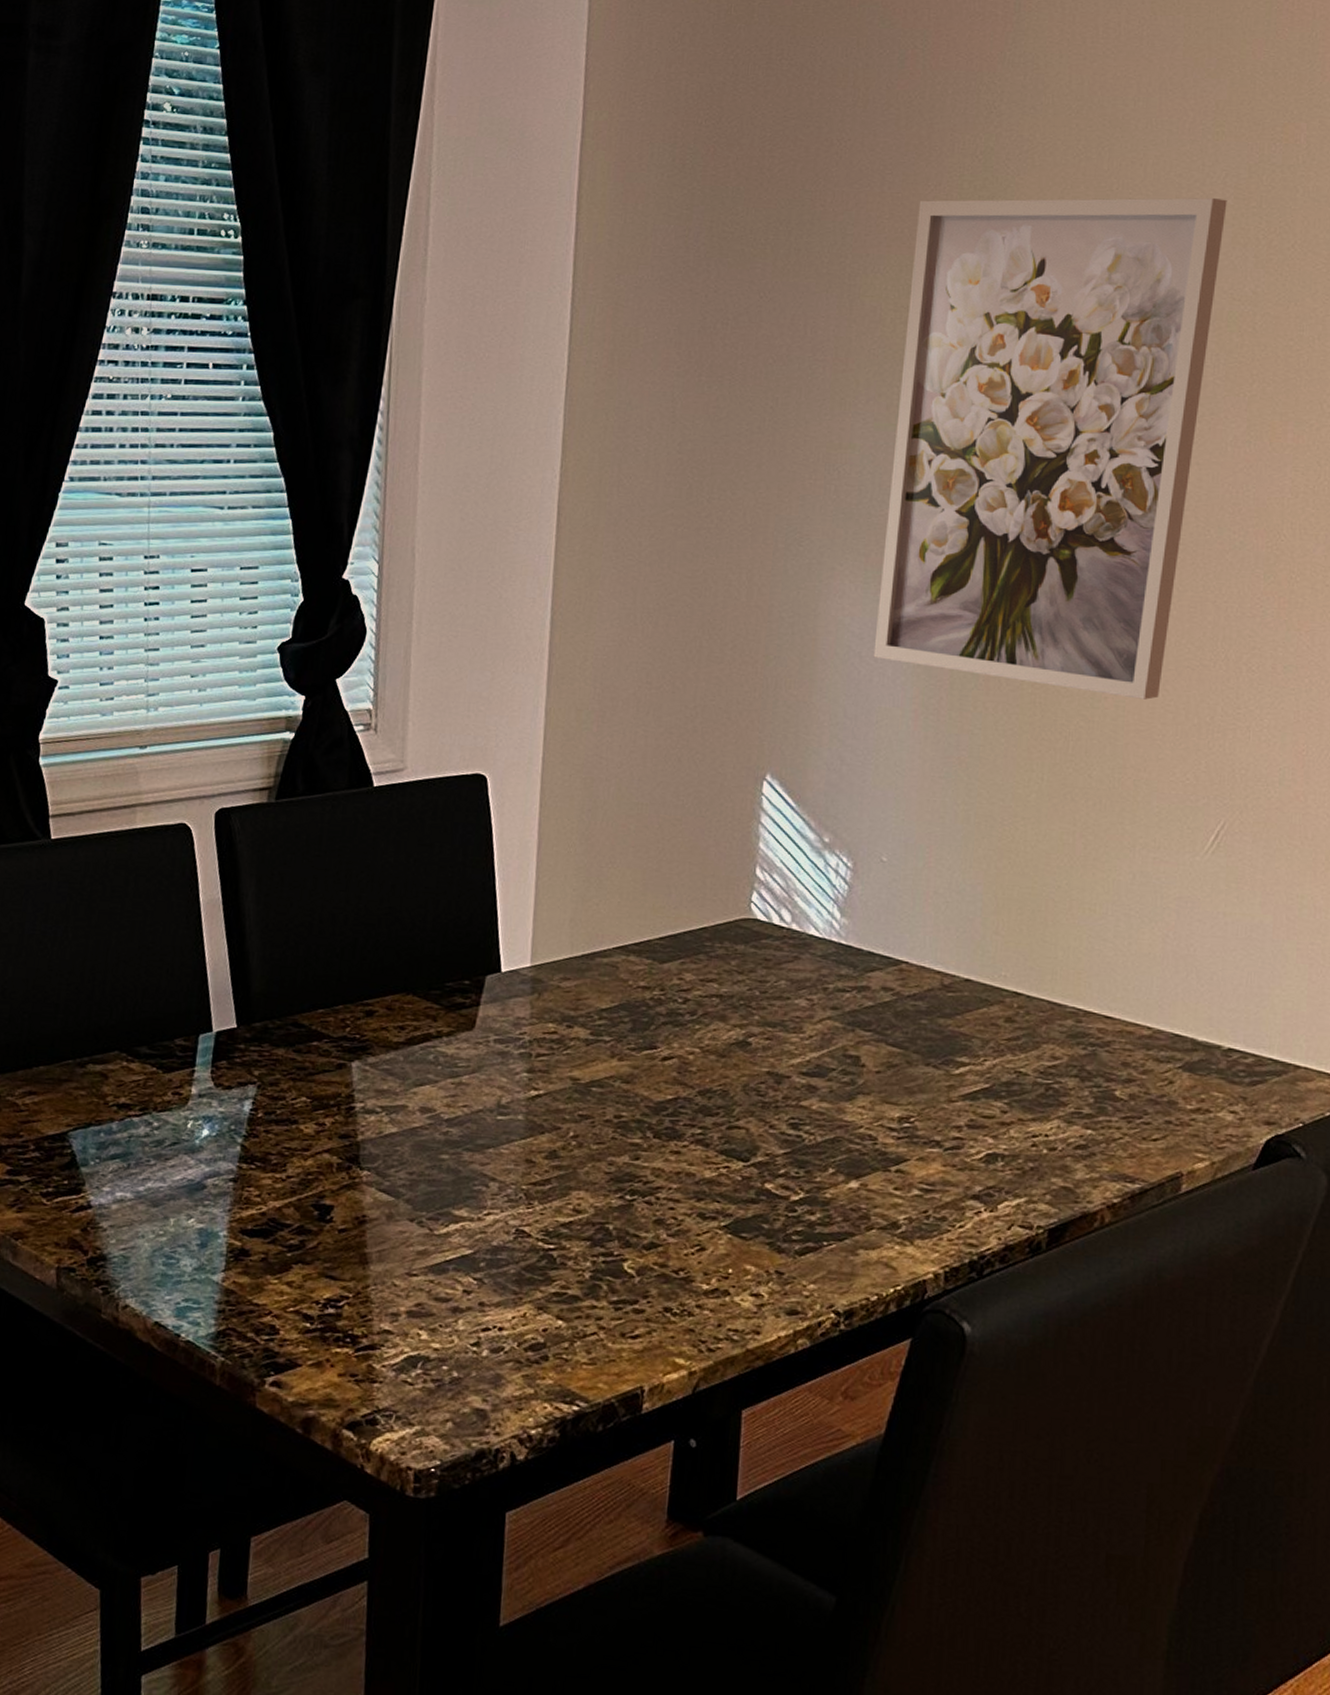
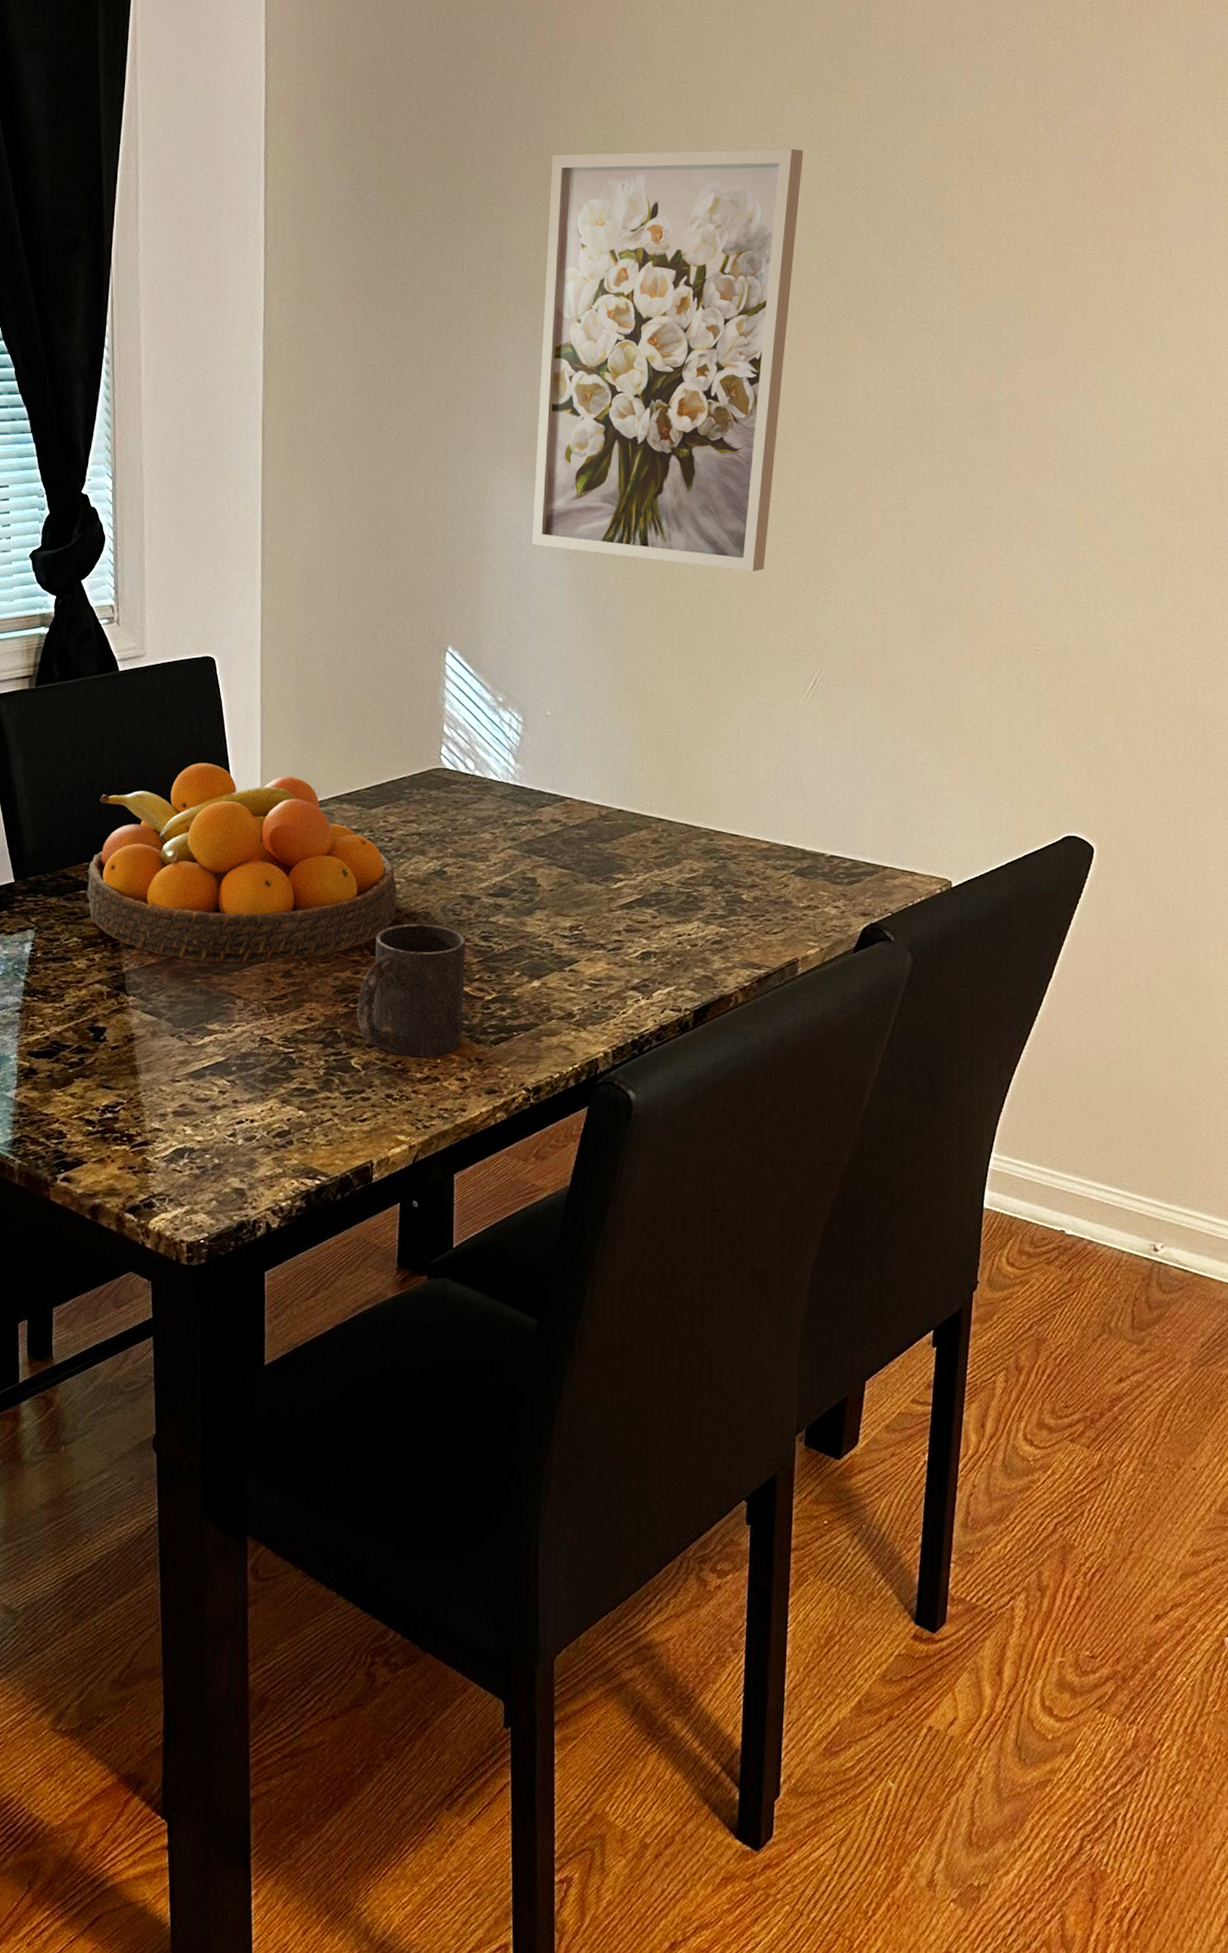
fruit bowl: none [320,898,690,1140] -> present [87,762,397,963]
mug: none [634,1103,770,1265] -> present [357,924,466,1057]

